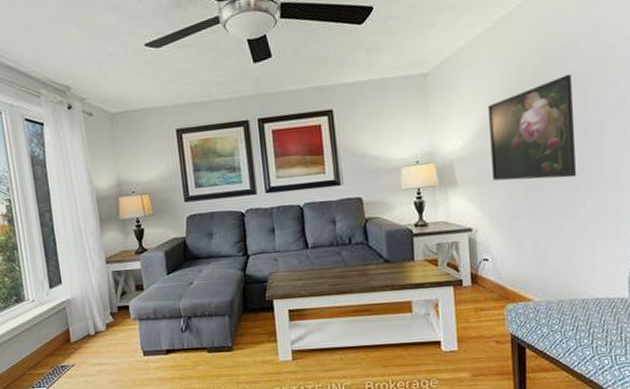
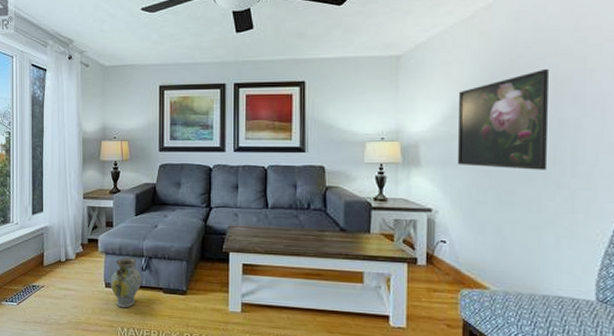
ceramic jug: none [148,319,184,375] -> present [110,257,142,308]

